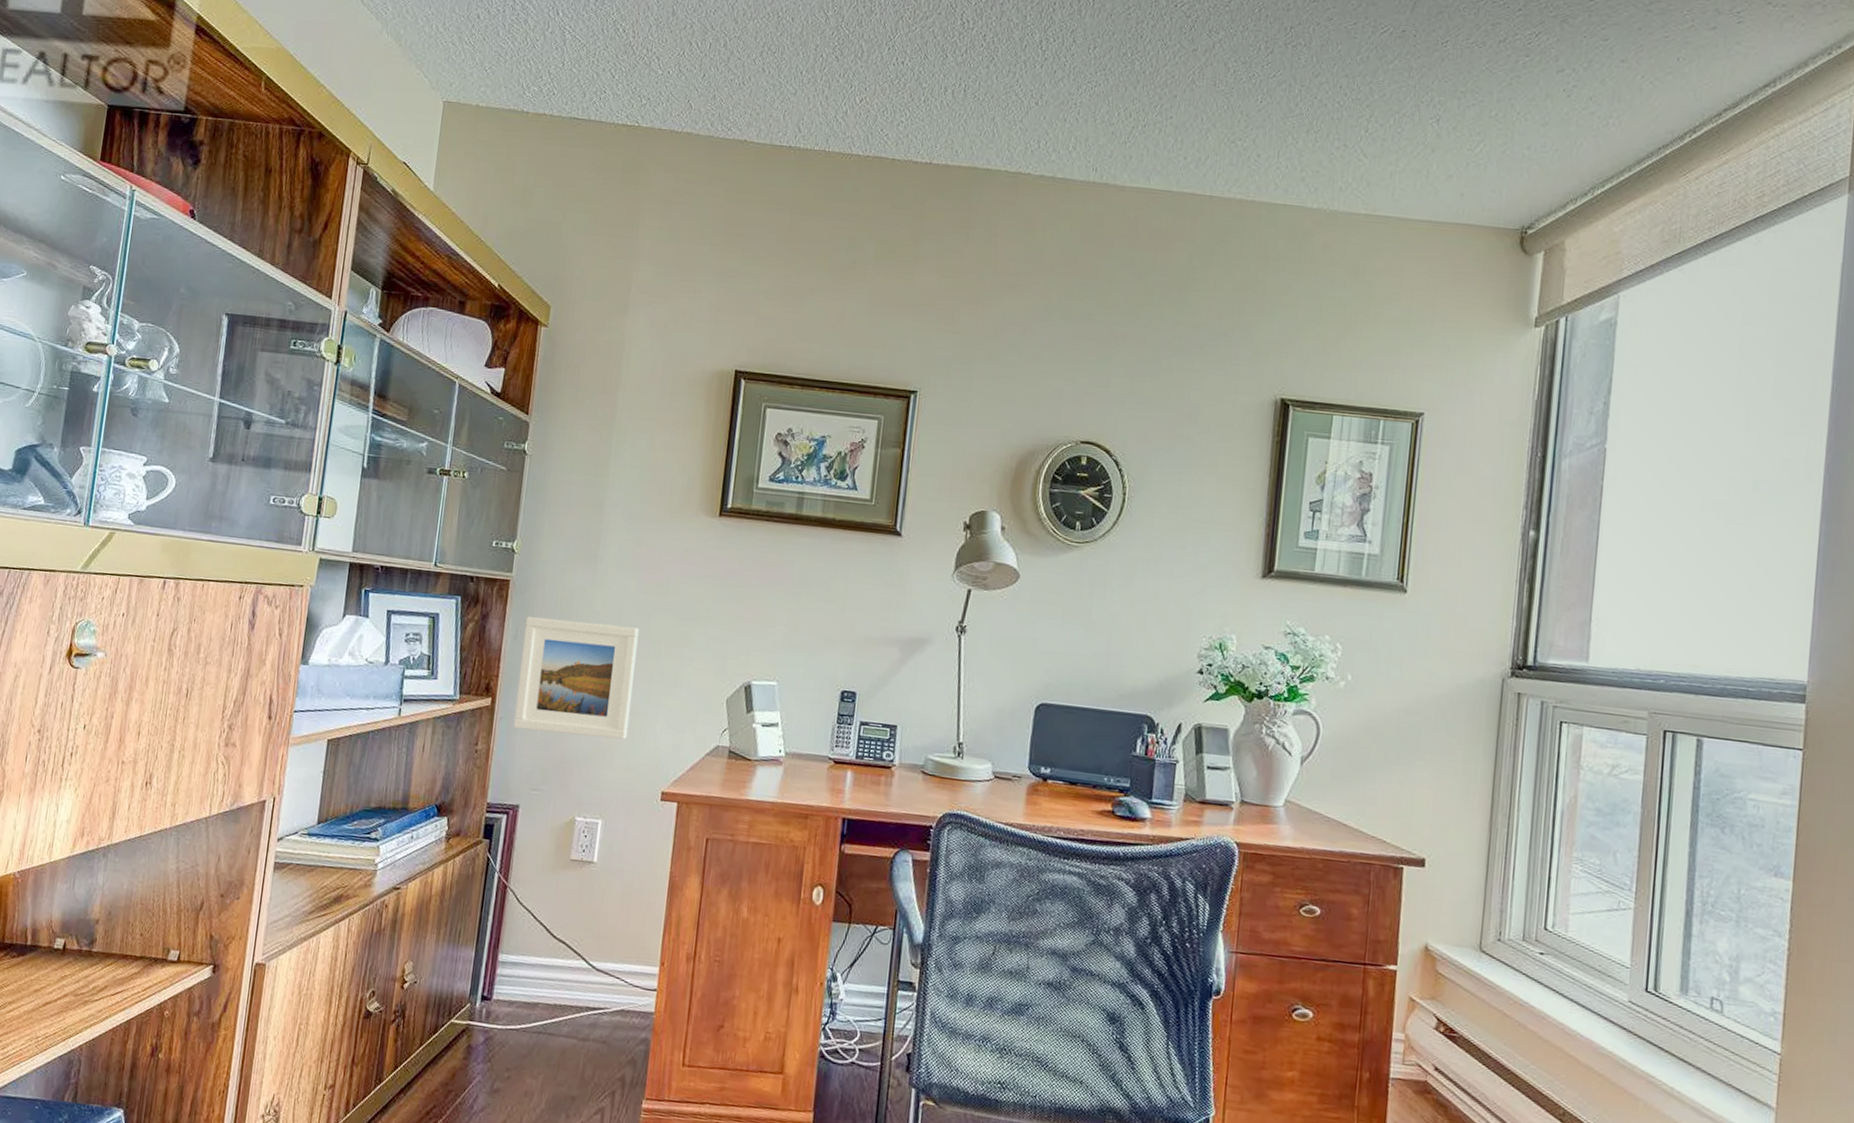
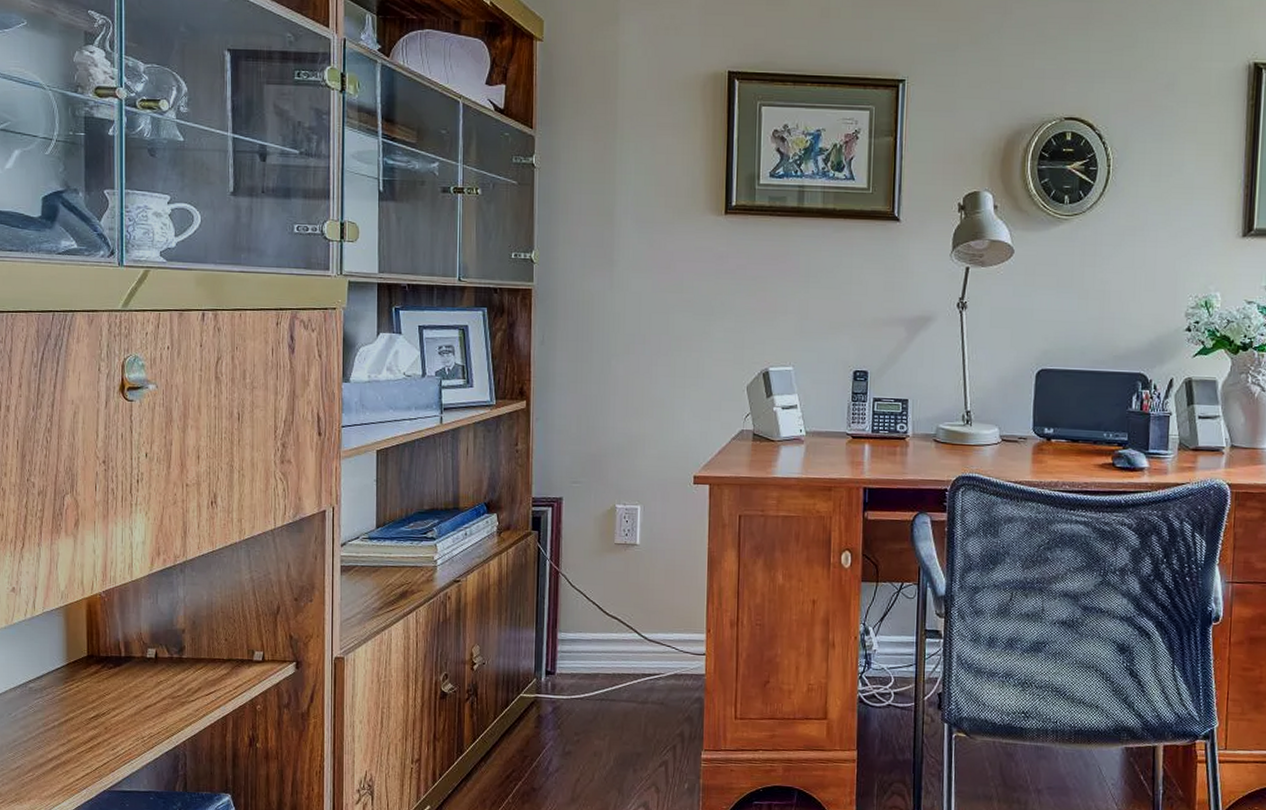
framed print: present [513,617,639,739] -> none [549,322,659,431]

